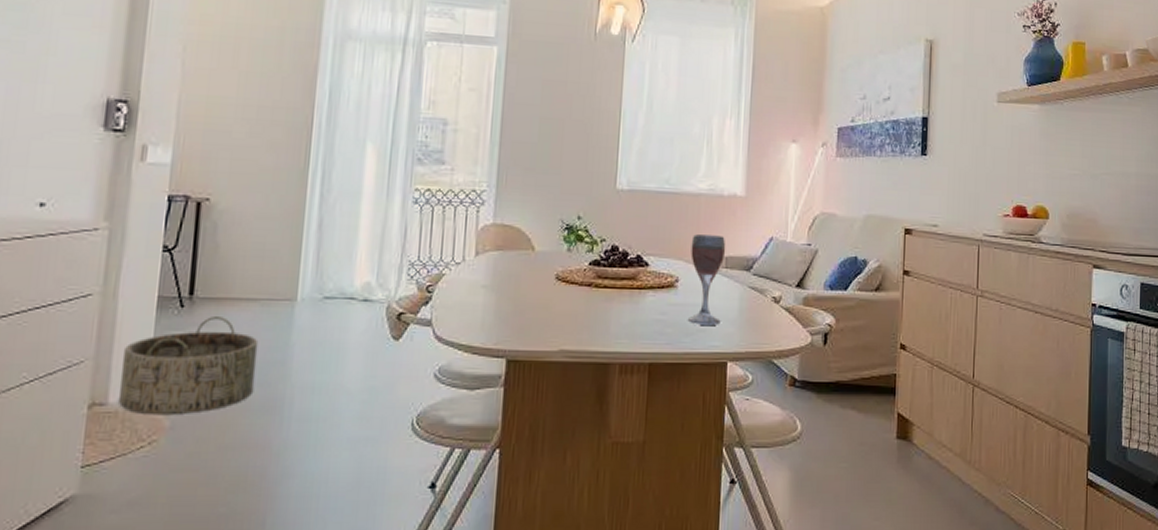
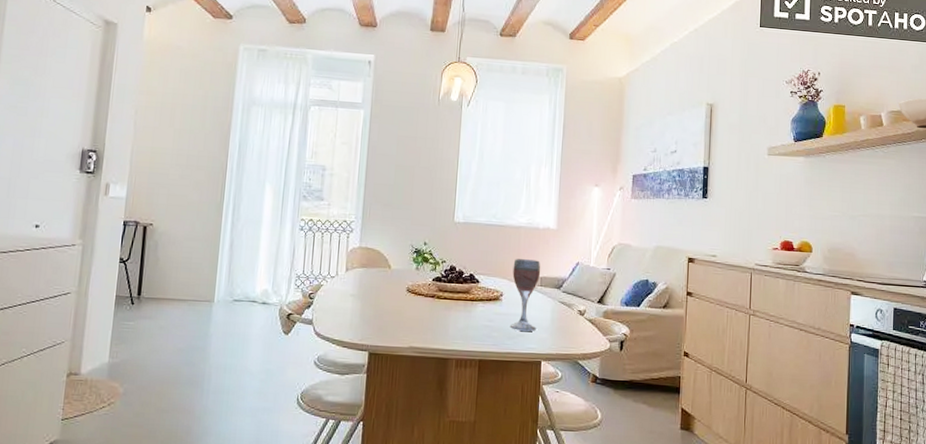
basket: present [118,317,259,414] -> none [87,312,187,384]

